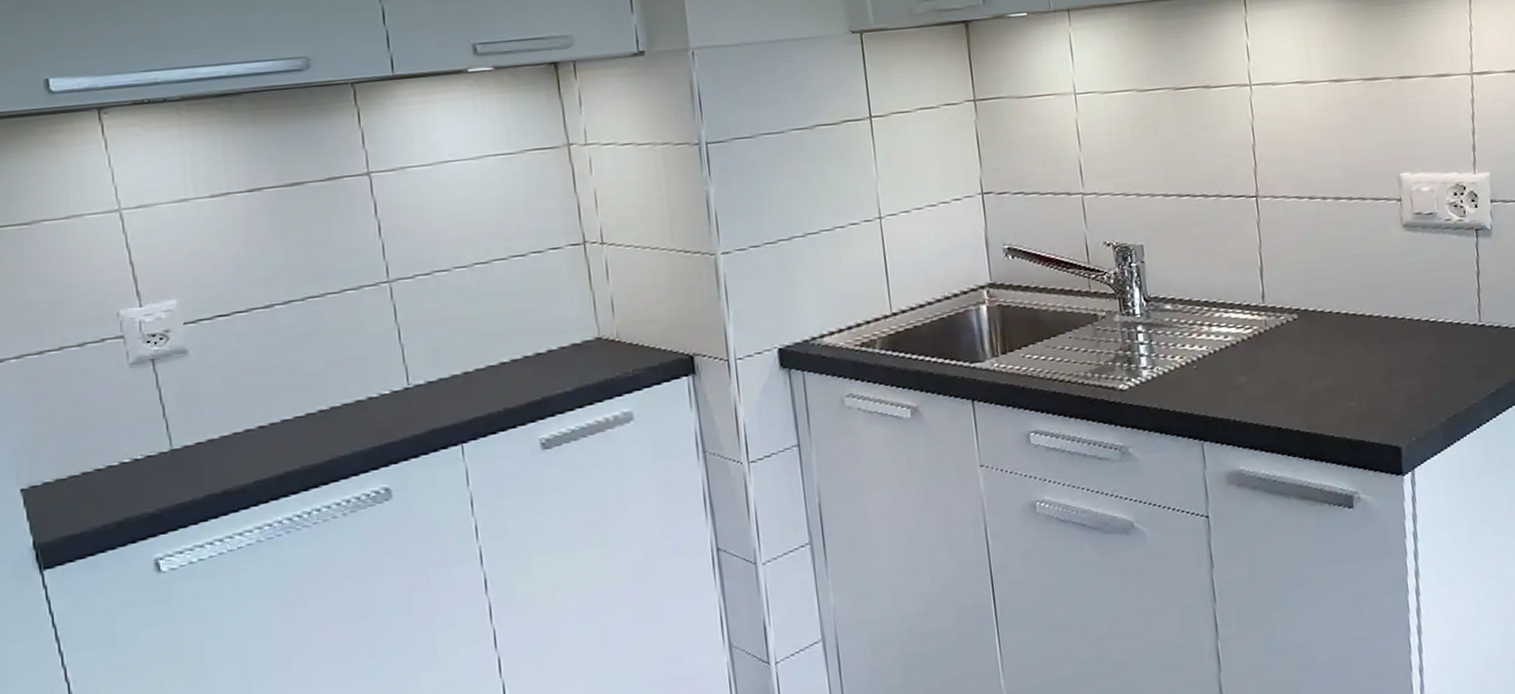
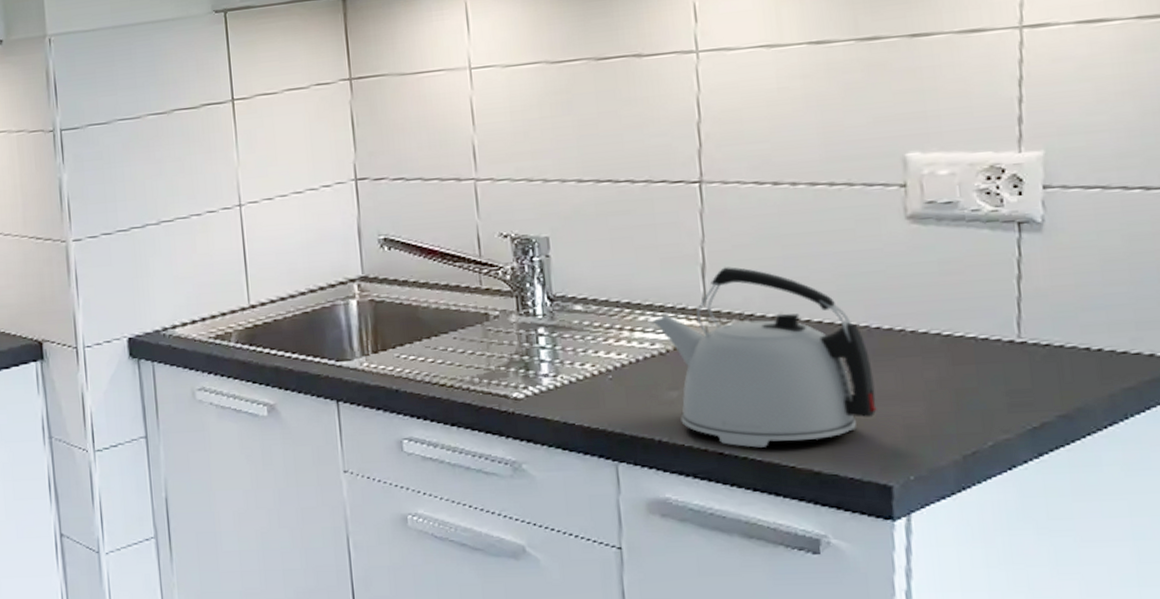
kettle: none [1225,269,1388,422] -> present [652,267,877,448]

